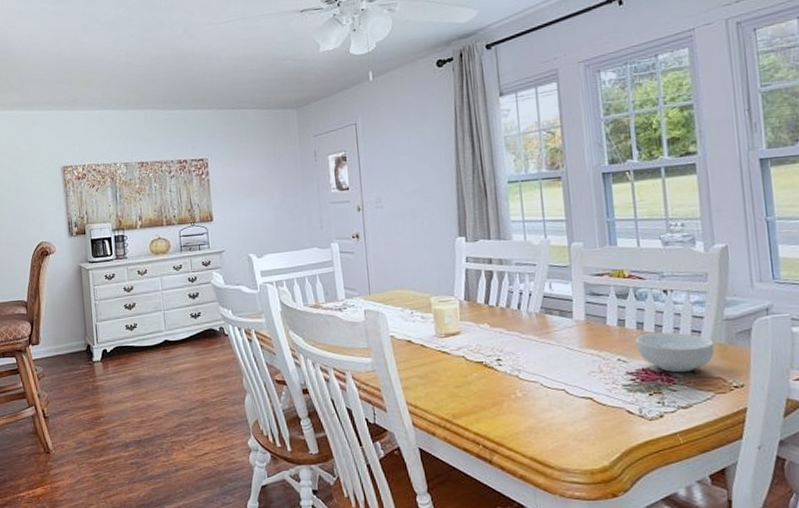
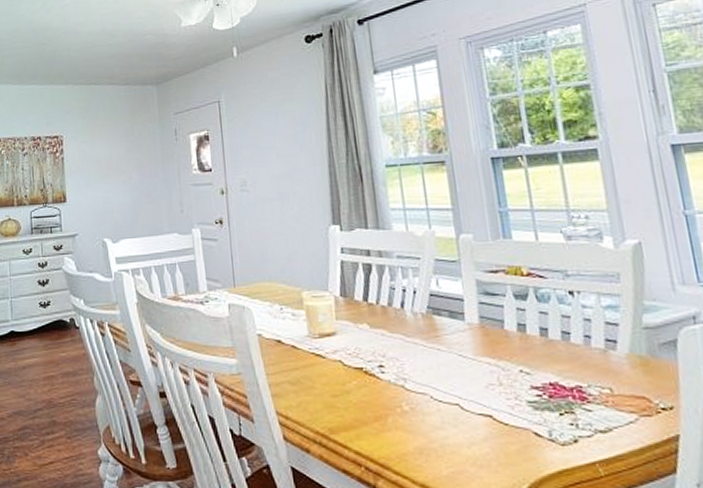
cereal bowl: present [636,332,715,373] -> none [540,341,635,389]

